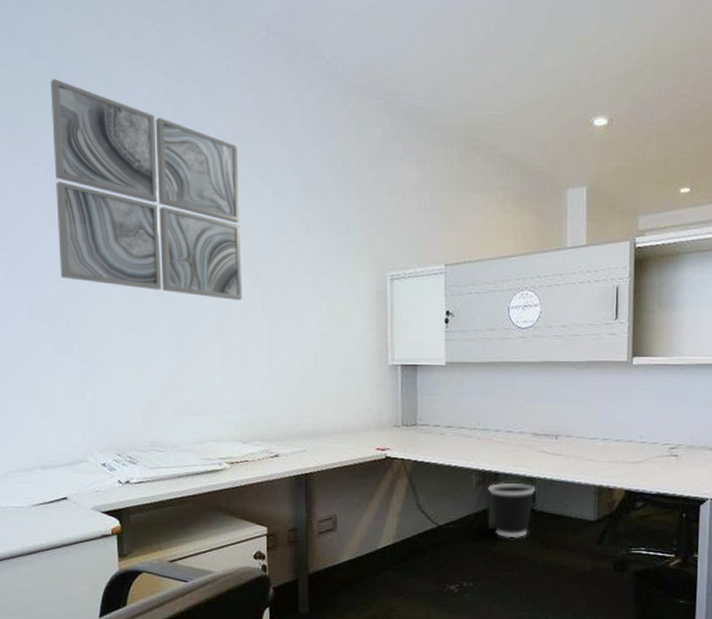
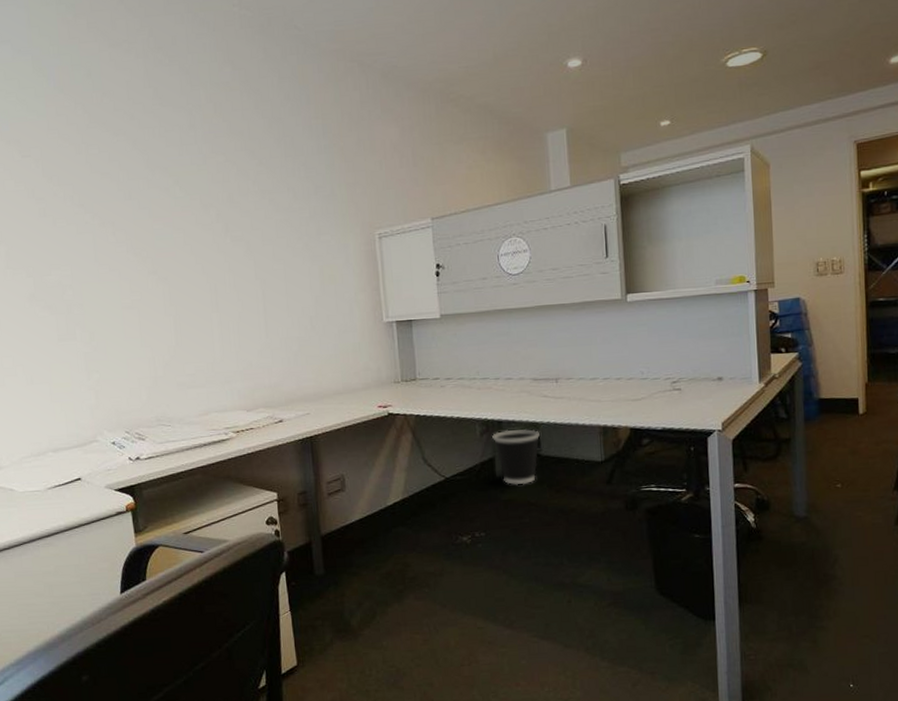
wall art: present [50,78,242,301] -> none [34,71,235,272]

